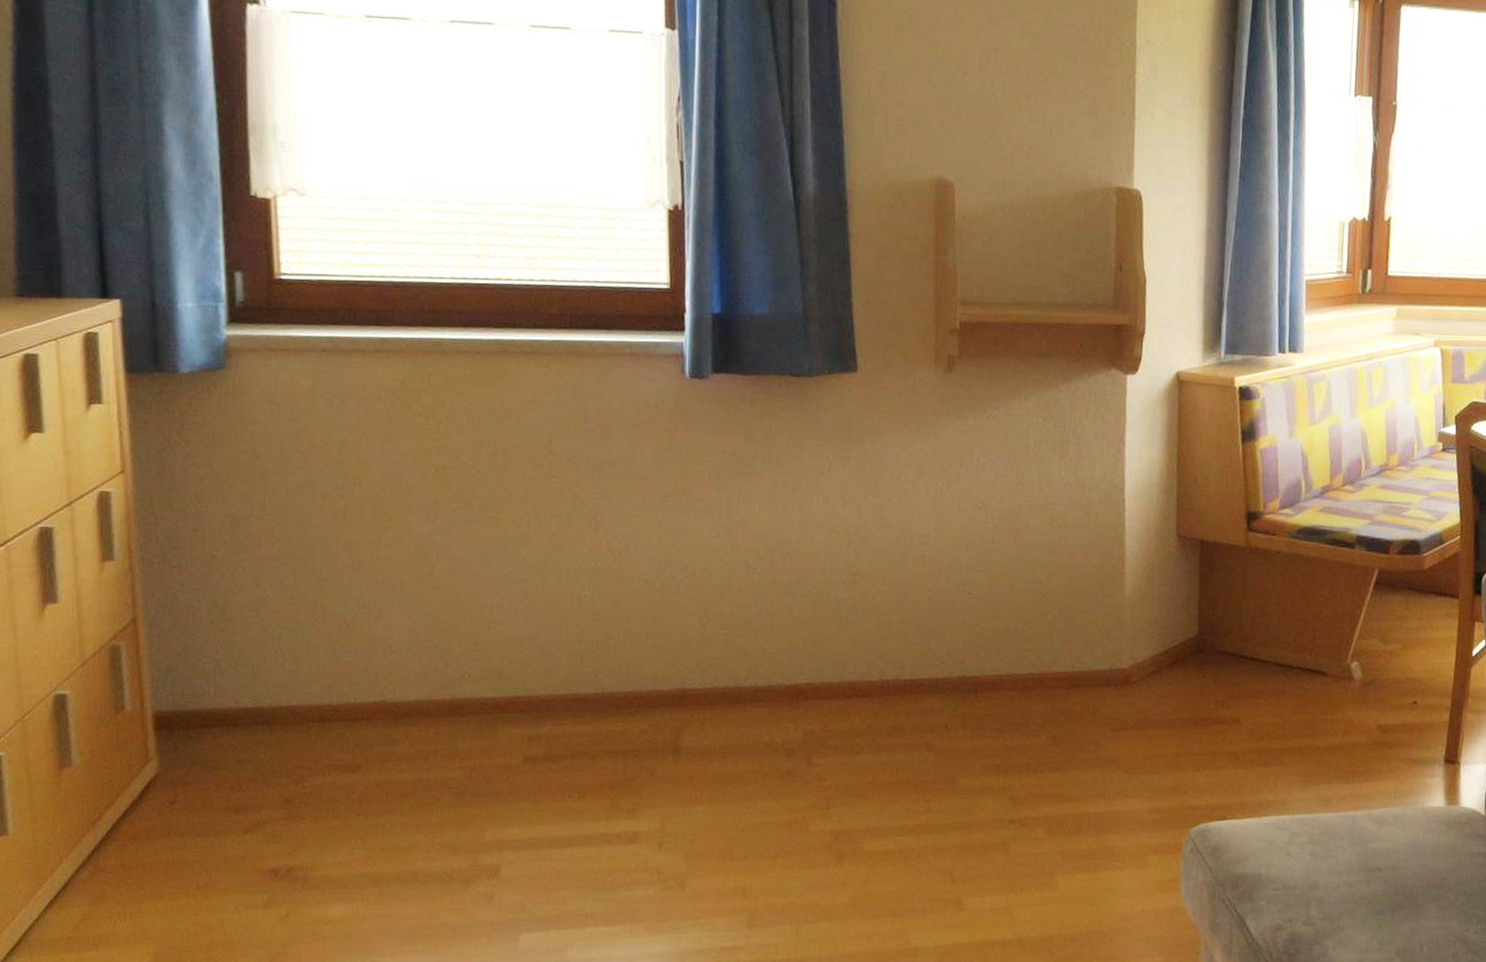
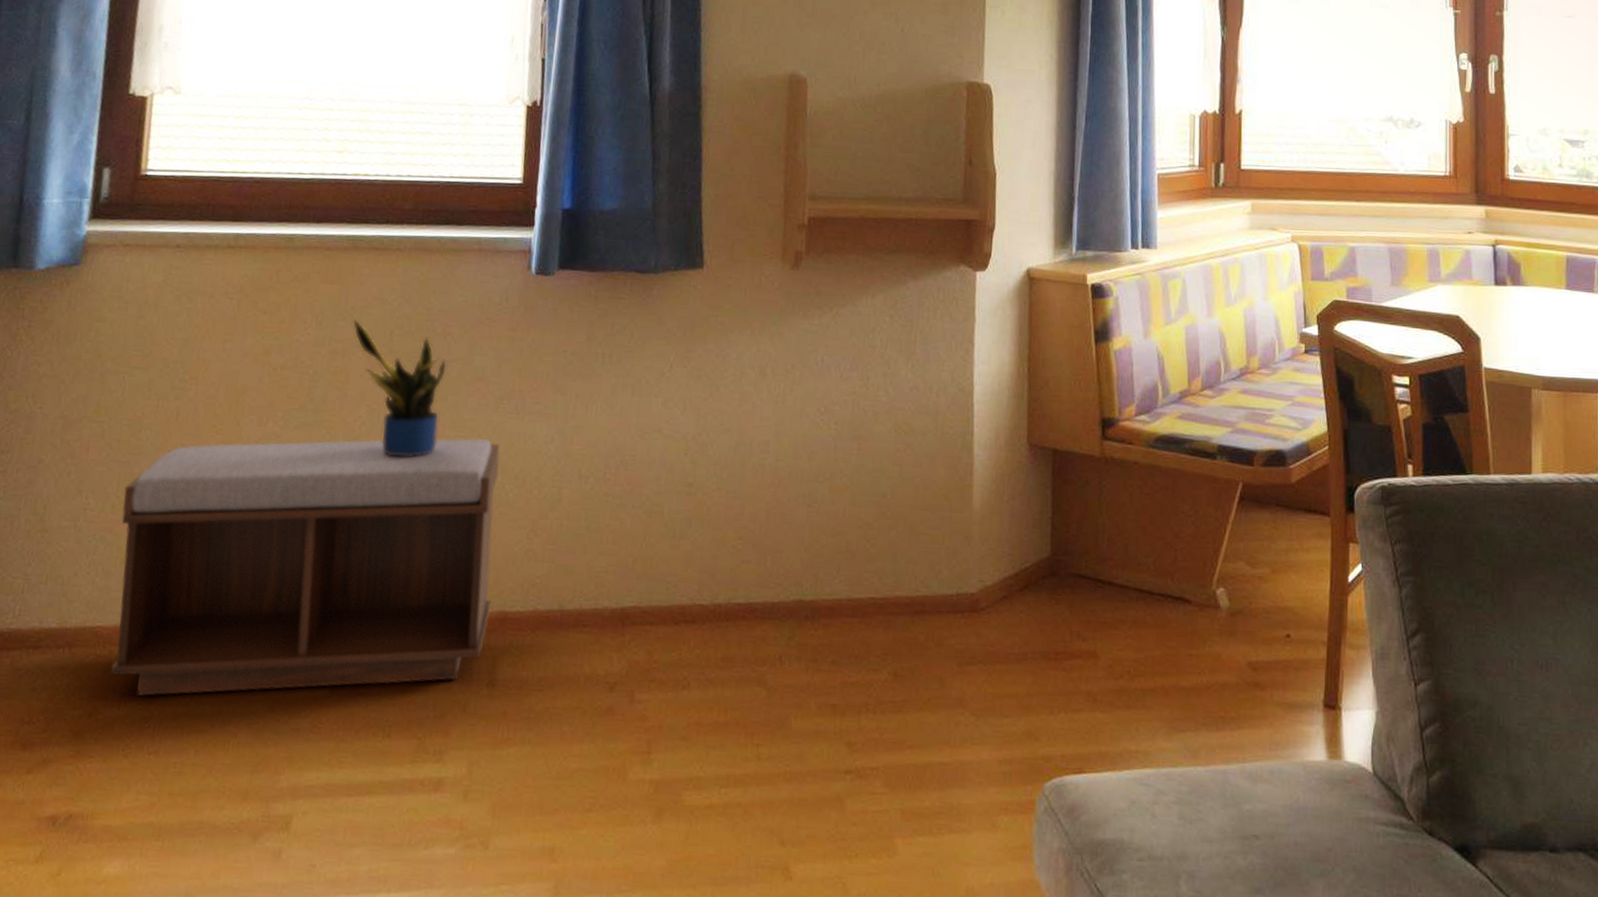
bench: none [301,533,671,766] -> present [109,438,500,696]
potted plant: none [510,422,608,551] -> present [353,320,446,457]

